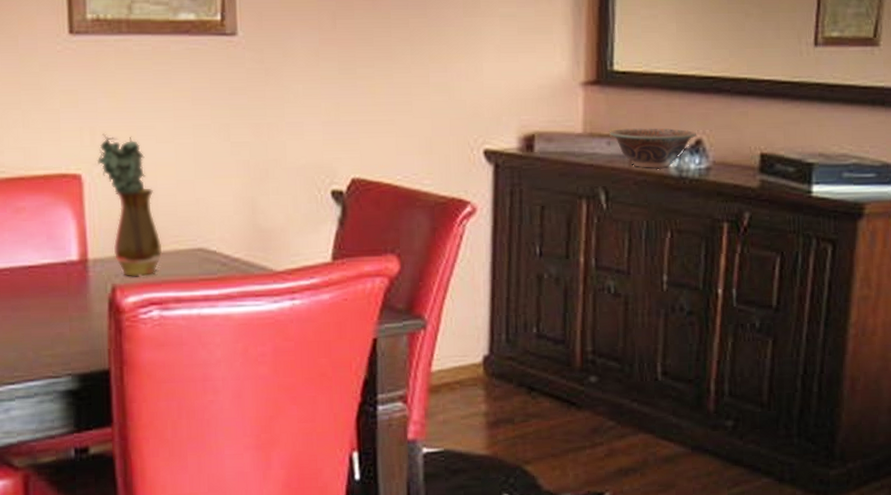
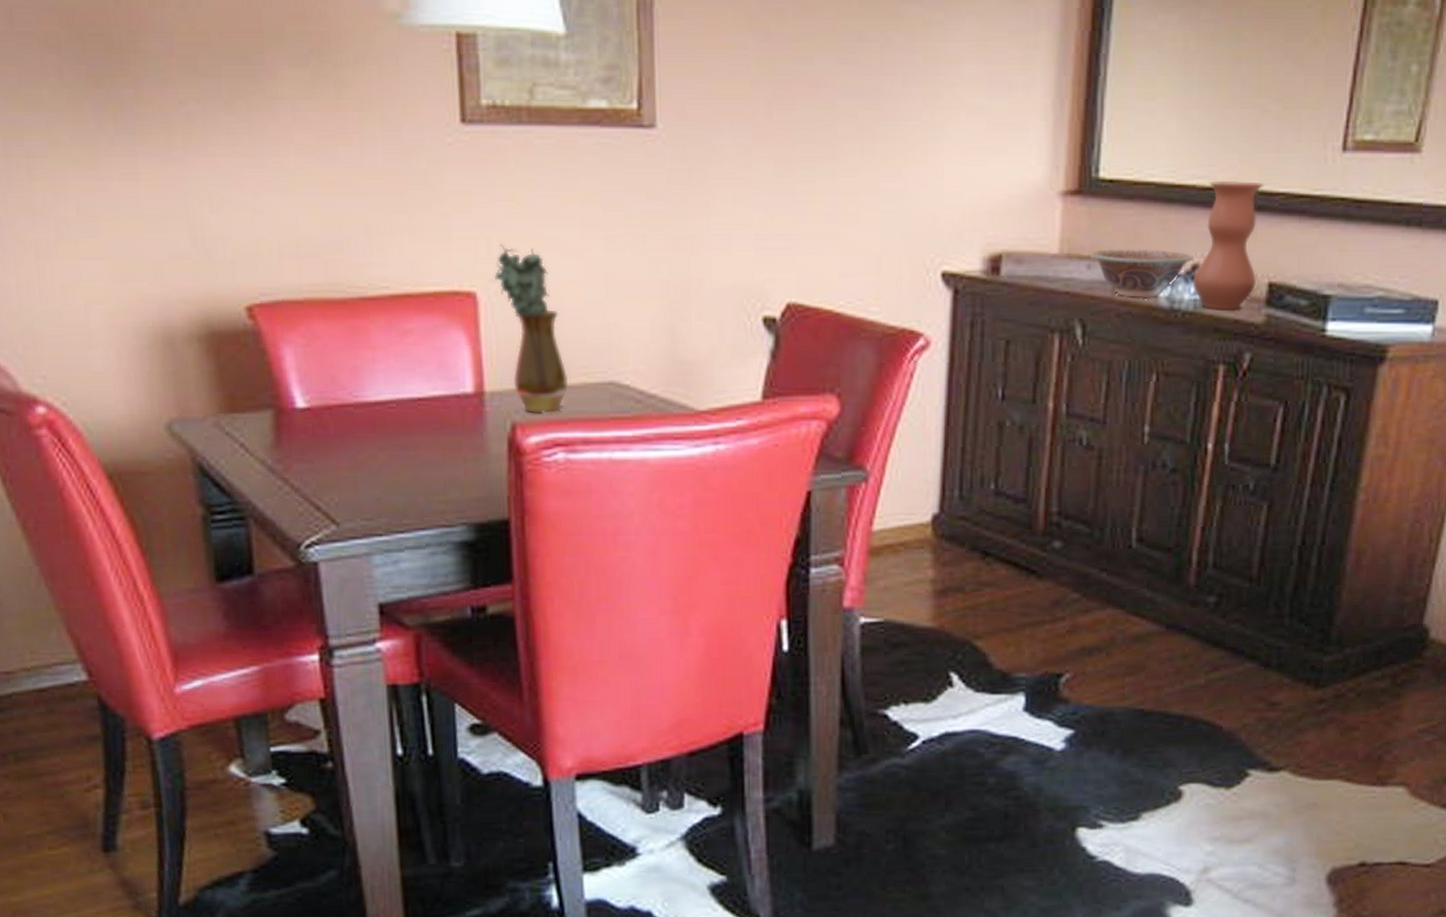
vase: none [697,71,752,178] -> present [1193,180,1265,312]

